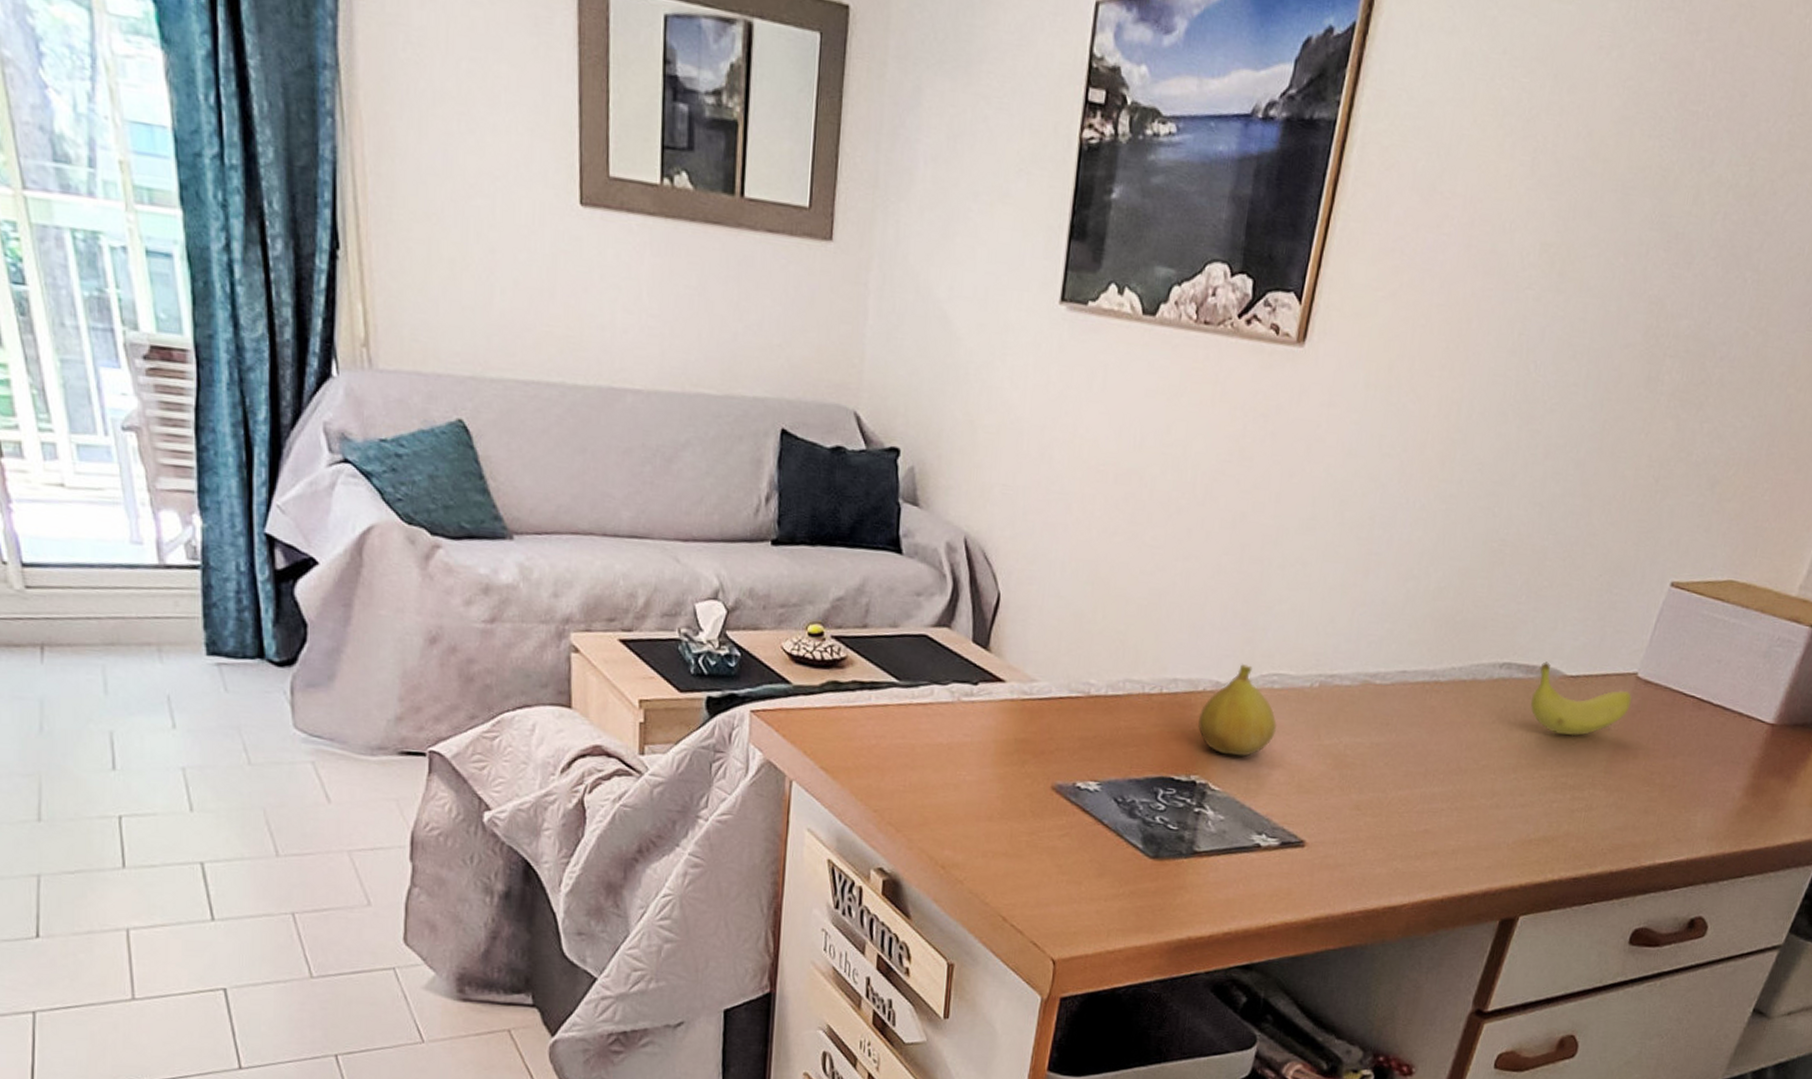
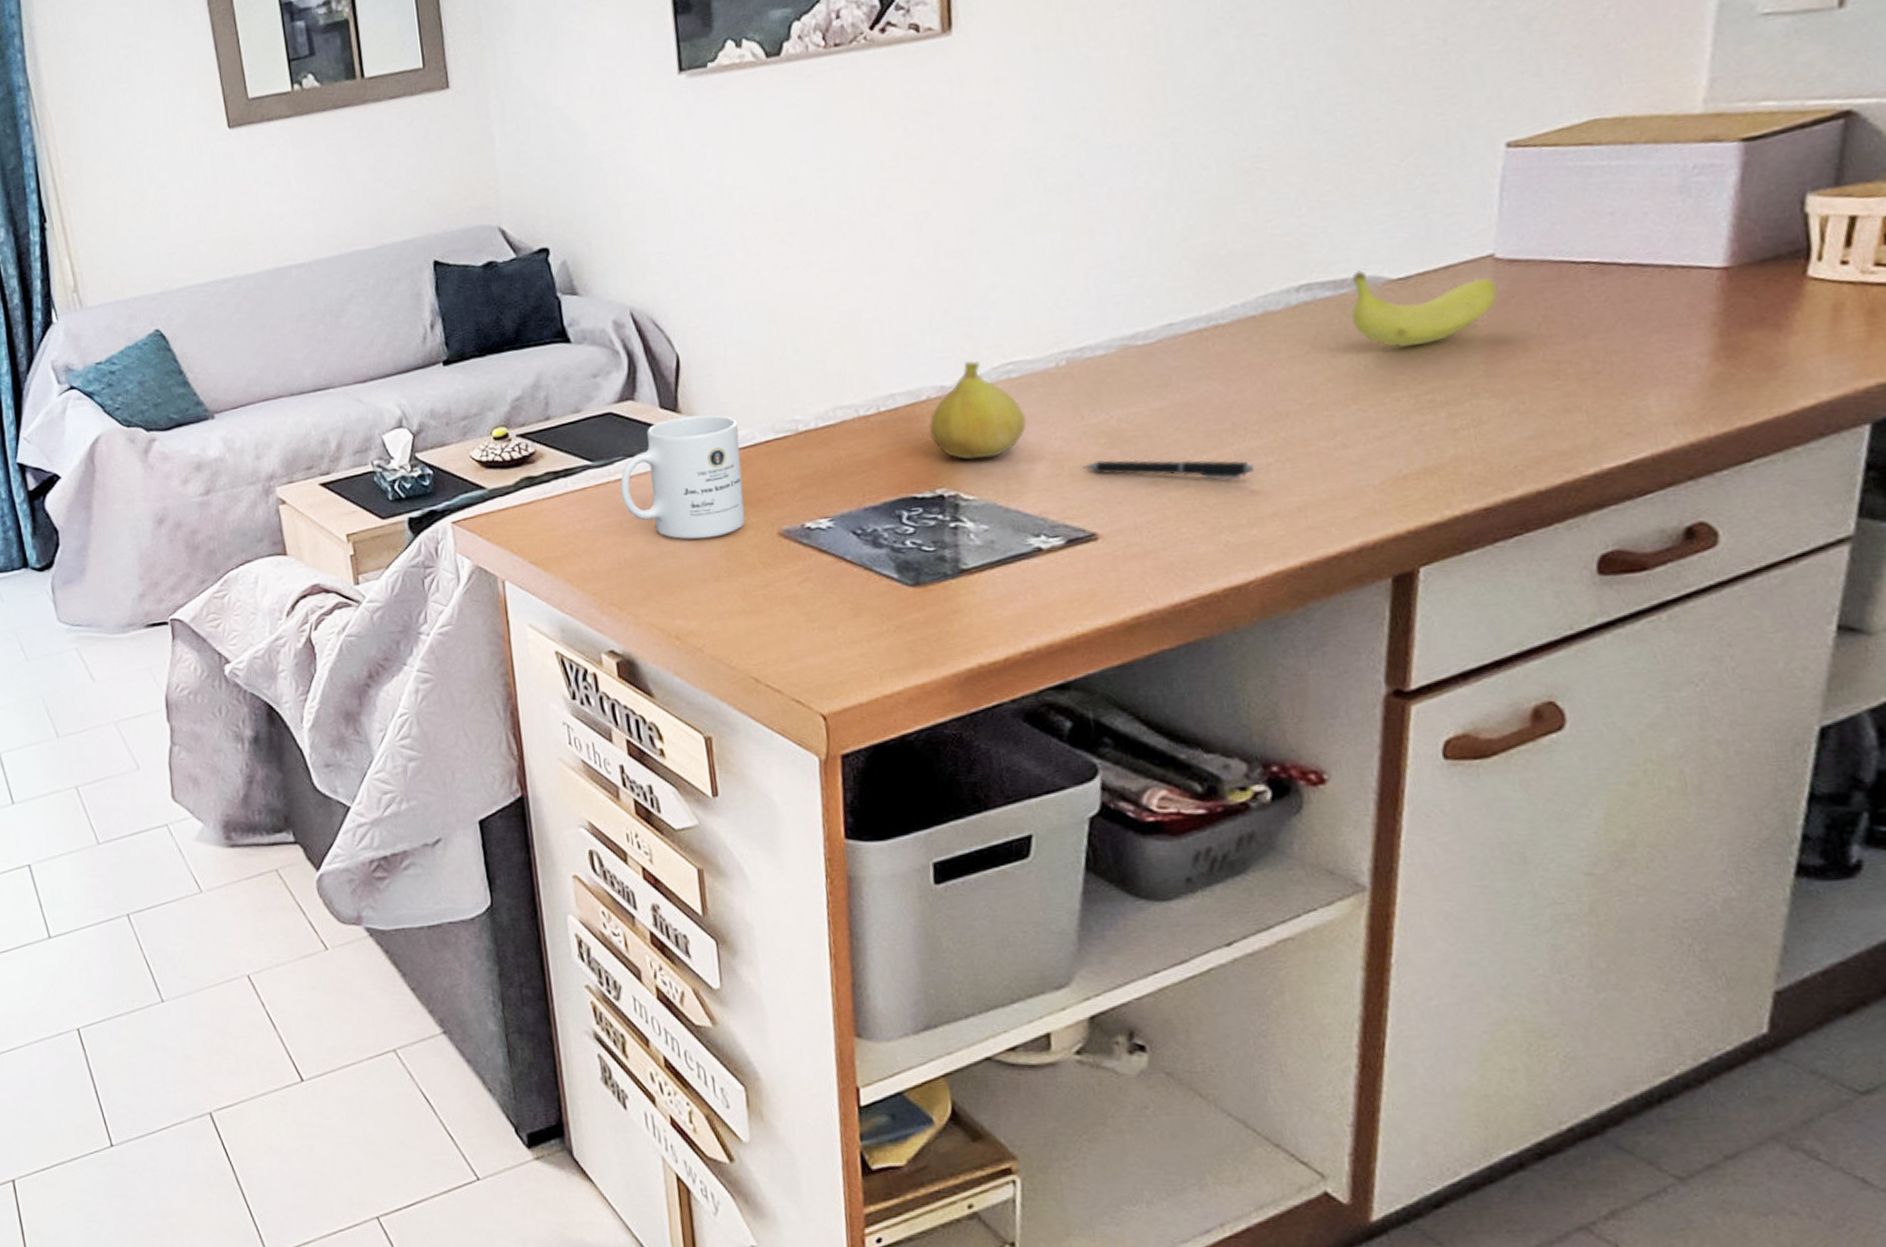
mug: none [919,655,1038,779] -> present [620,414,745,540]
pen: none [1308,778,1431,818] -> present [1082,459,1254,480]

